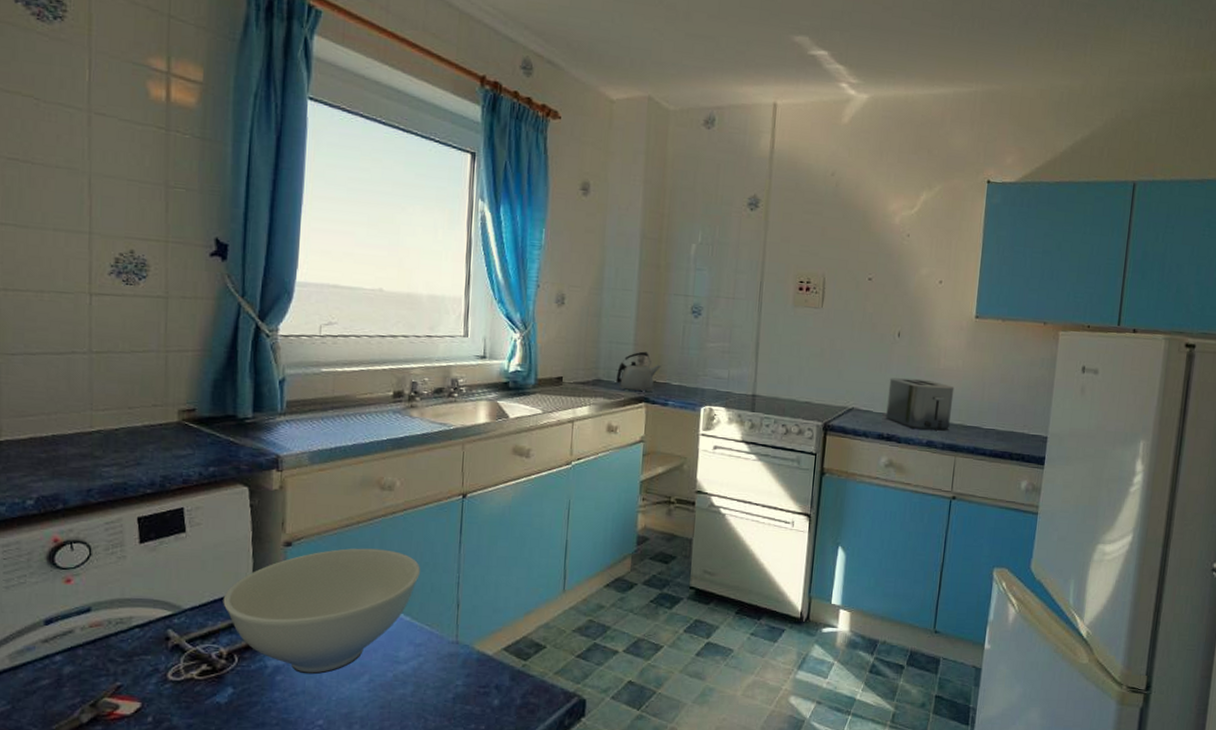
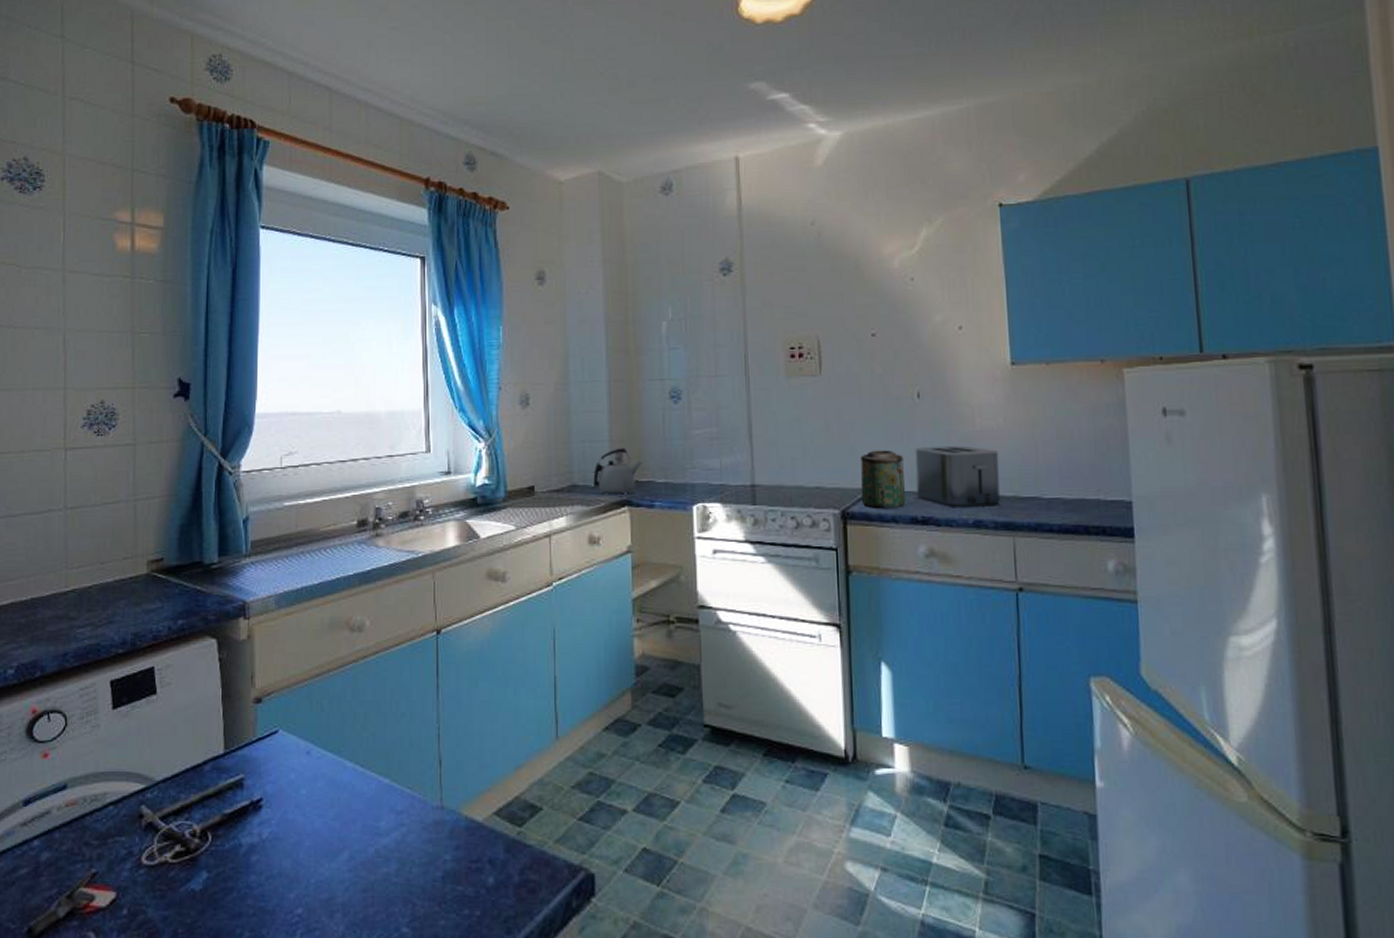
bowl: present [223,548,420,675] -> none [195,700,396,853]
canister: none [841,376,879,426] -> present [860,450,907,510]

